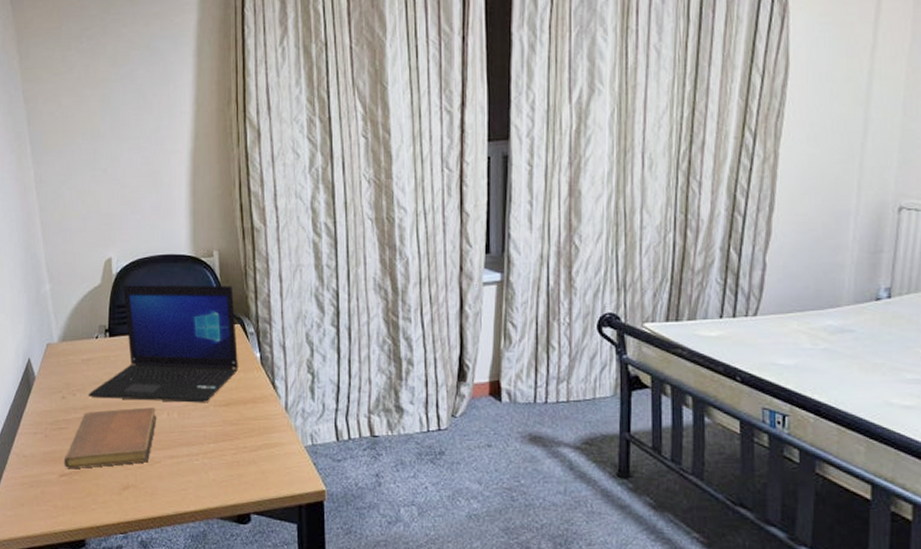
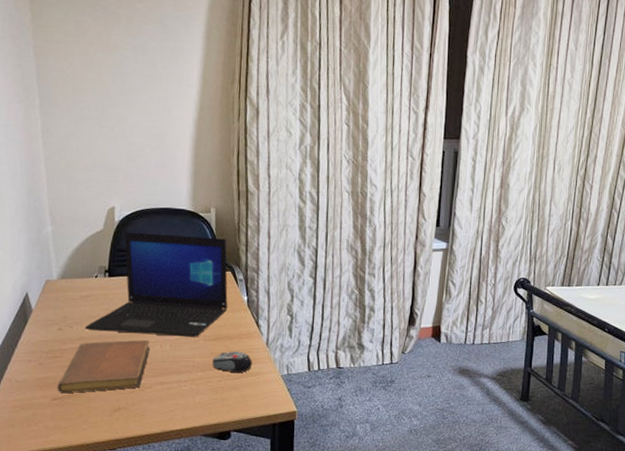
computer mouse: none [225,419,271,445] -> present [212,351,253,374]

